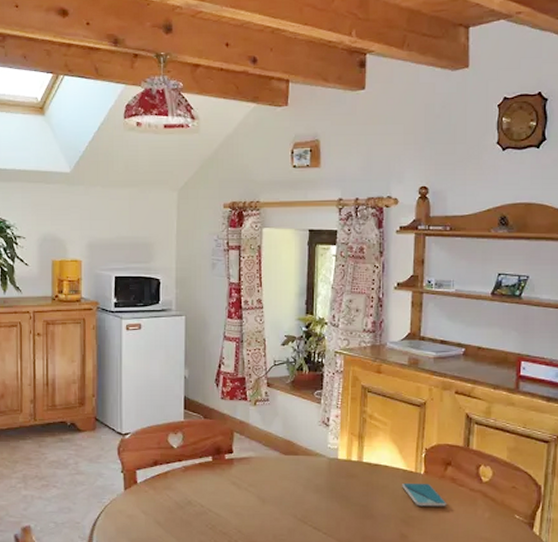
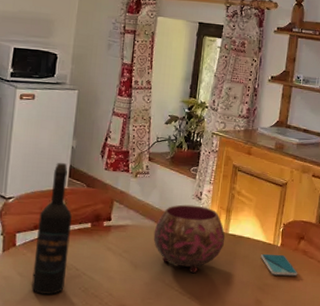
wine bottle: none [157,393,192,533] -> present [31,162,72,295]
bowl: none [280,432,360,507] -> present [153,204,225,274]

